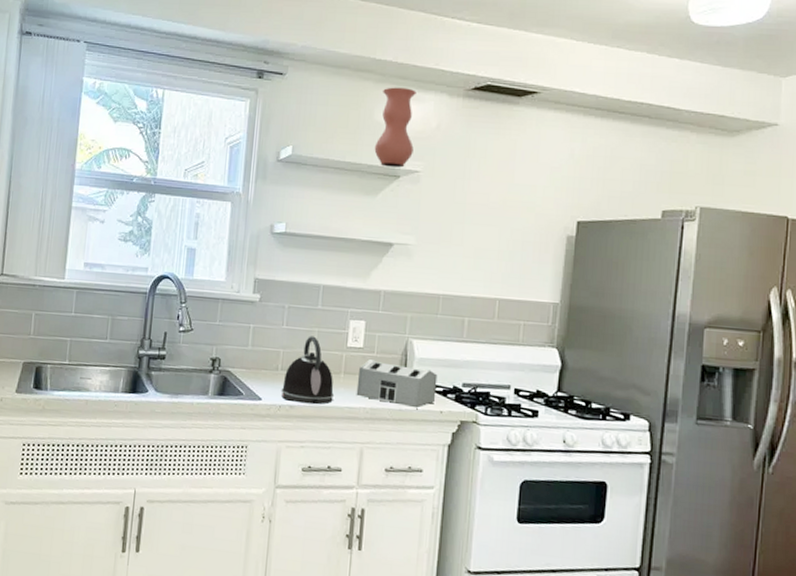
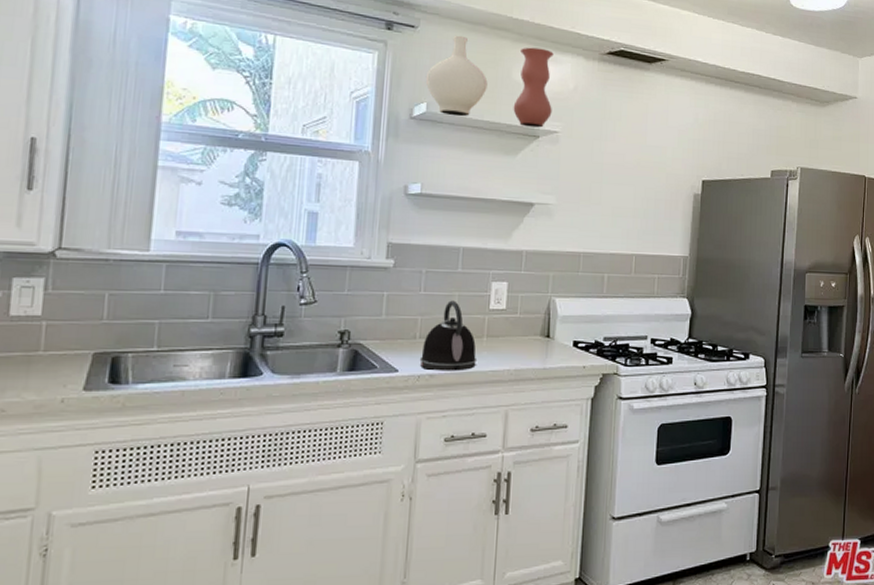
ceramic jug: none [291,79,350,159] -> present [425,35,488,117]
toaster: present [356,359,438,409] -> none [500,321,580,366]

